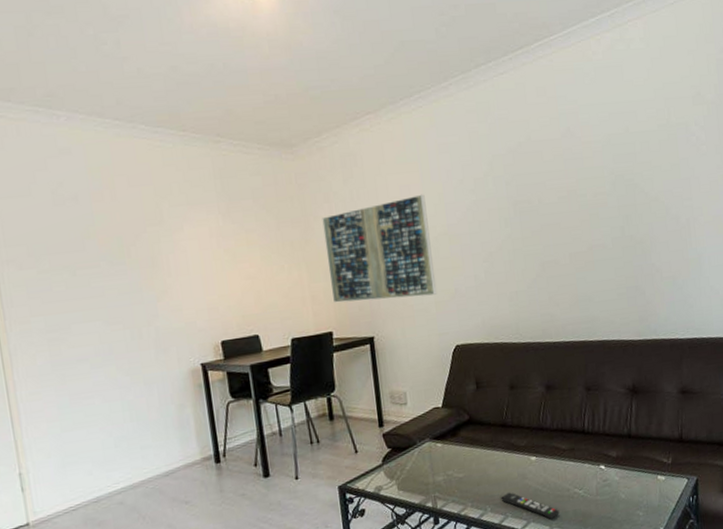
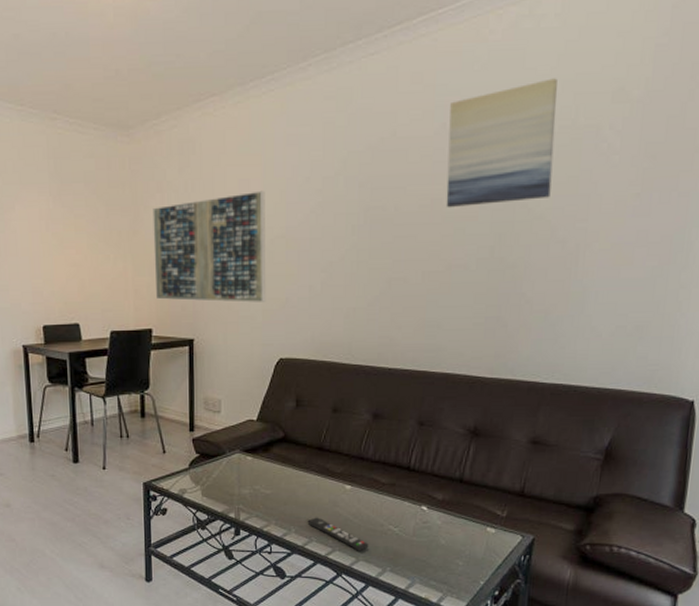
wall art: none [571,87,661,198] -> present [446,78,557,208]

